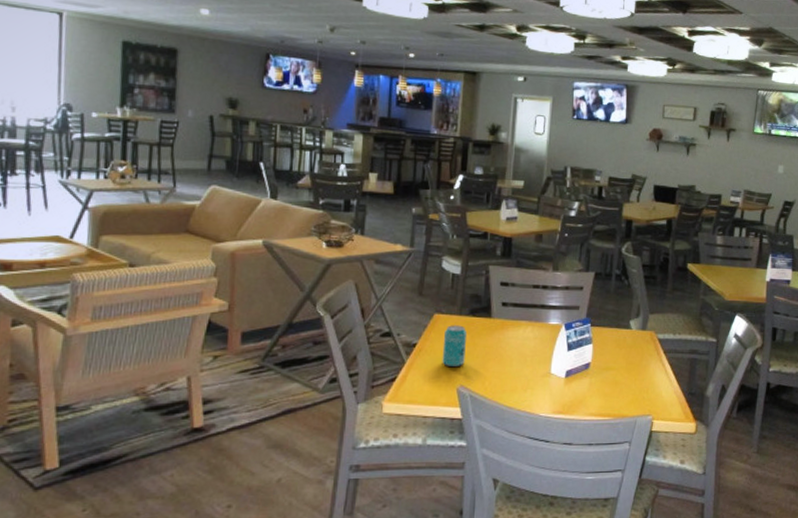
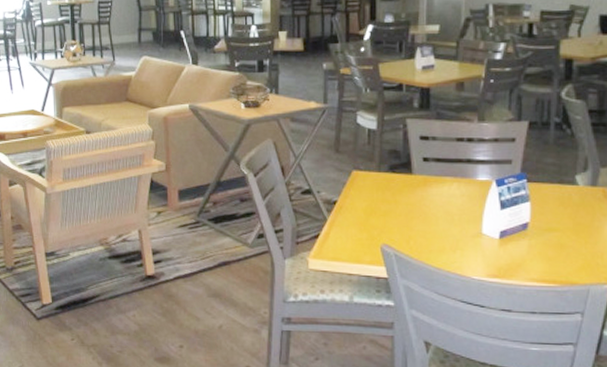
beverage can: present [442,325,468,368] -> none [363,182,388,226]

